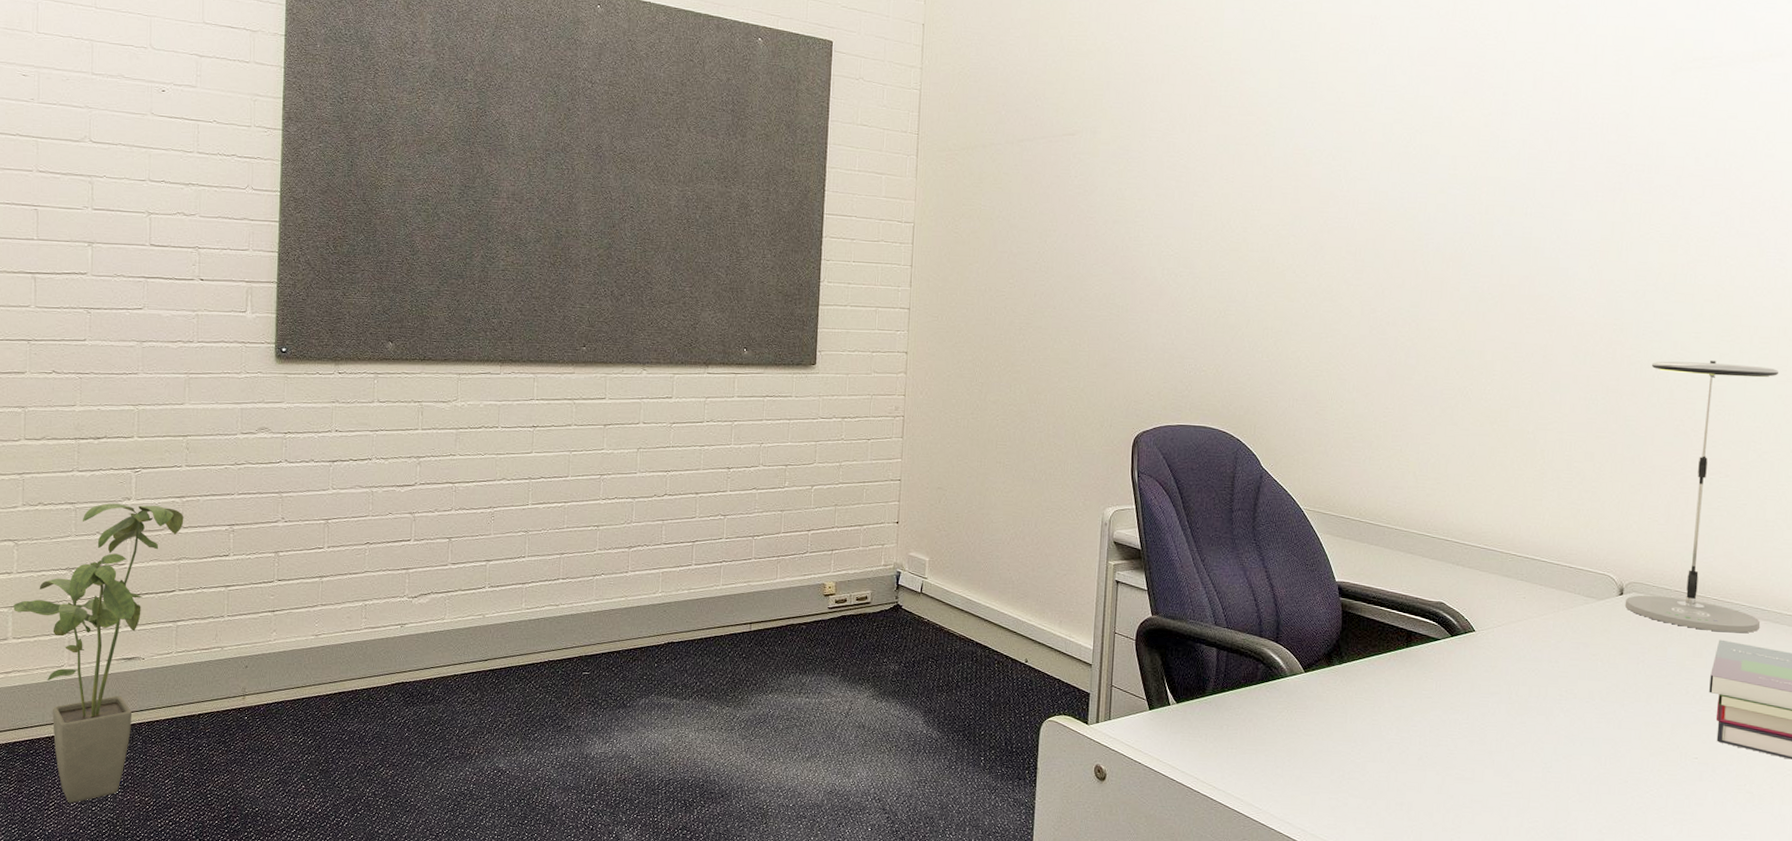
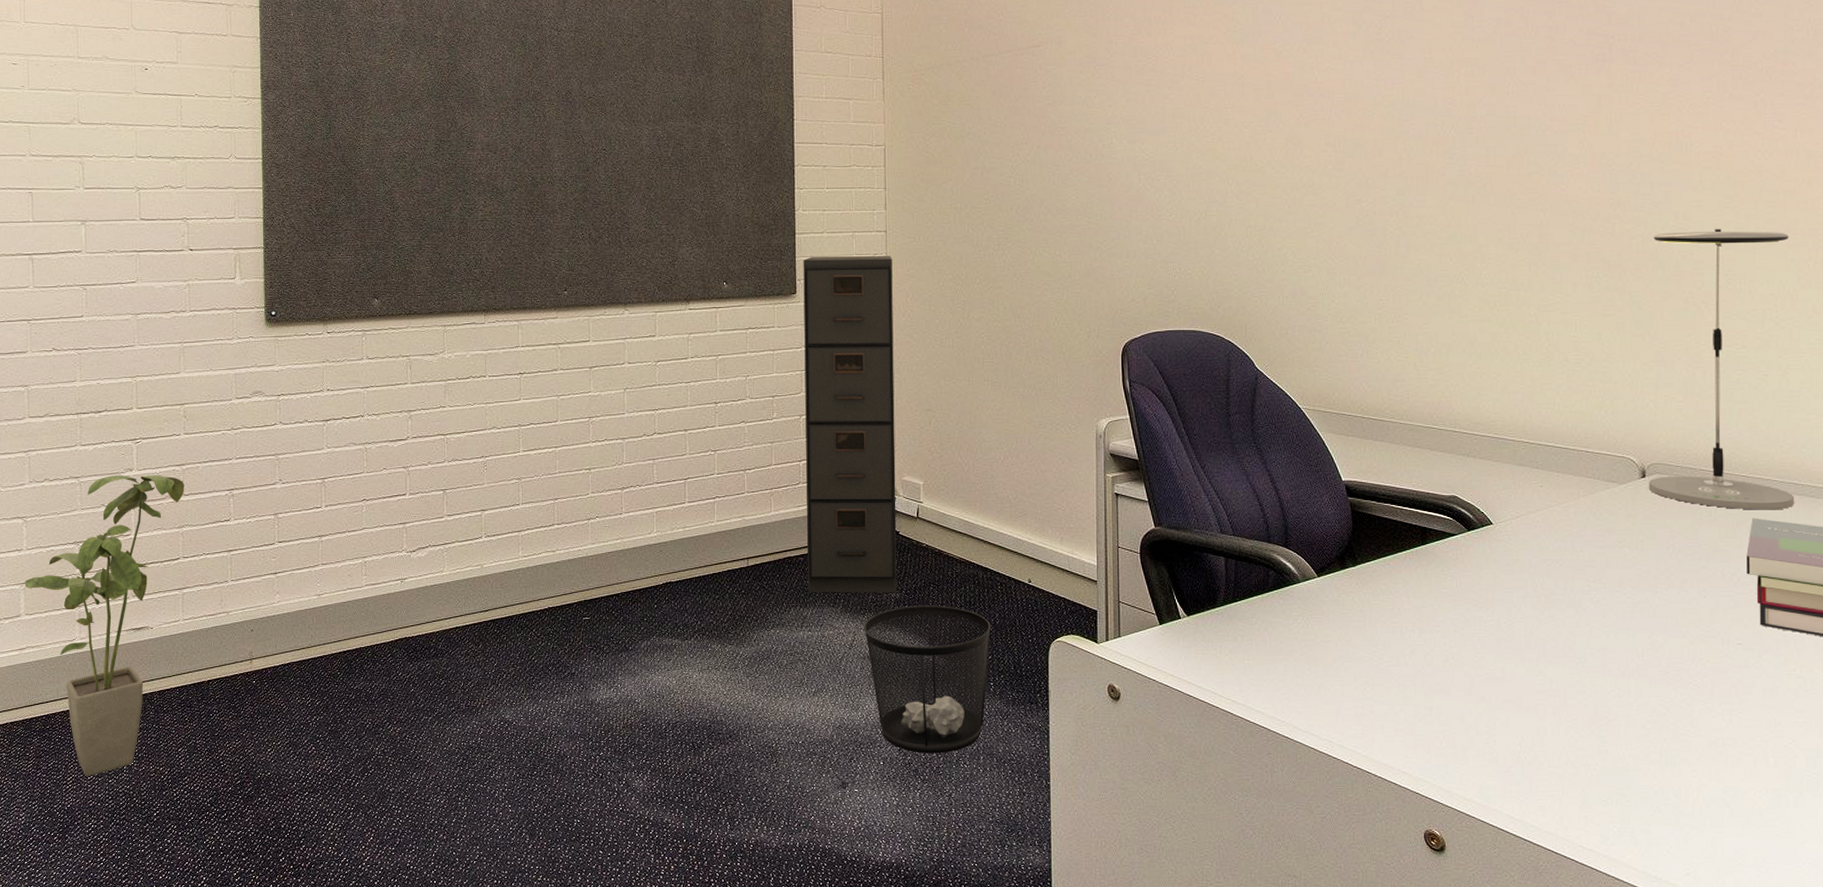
filing cabinet: none [807,329,914,666] -> present [803,256,898,593]
waste bin: none [861,678,986,823] -> present [864,605,991,754]

